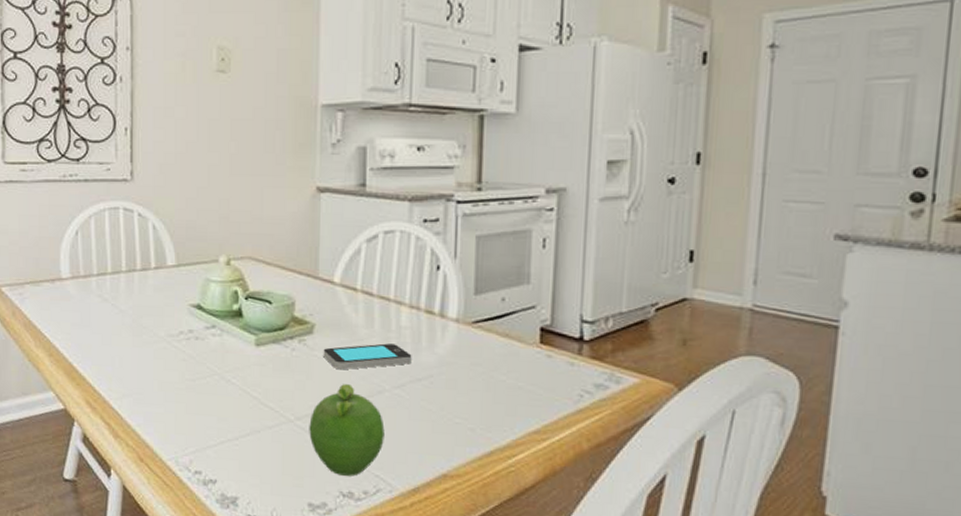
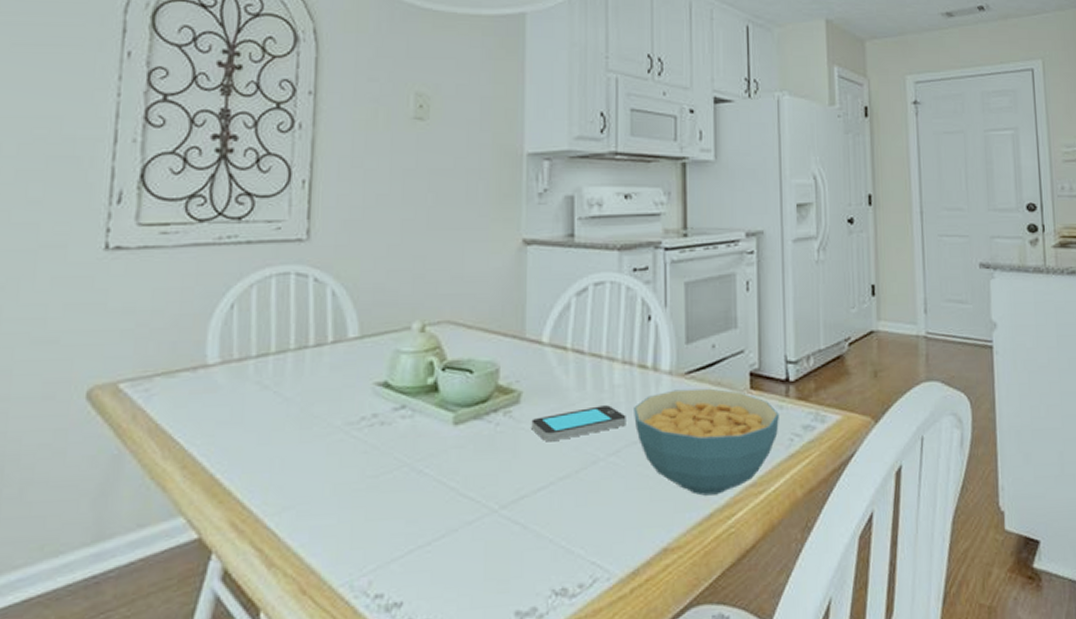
fruit: present [309,384,385,476] -> none [516,458,600,570]
cereal bowl: none [419,336,569,436] -> present [634,388,779,496]

